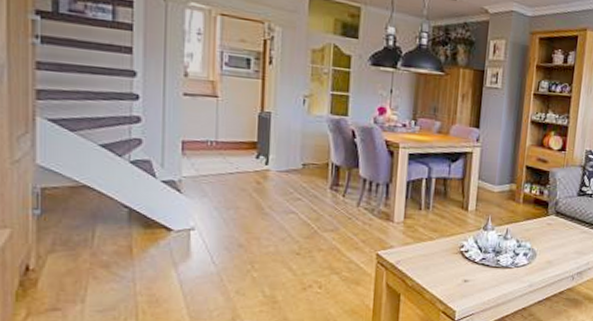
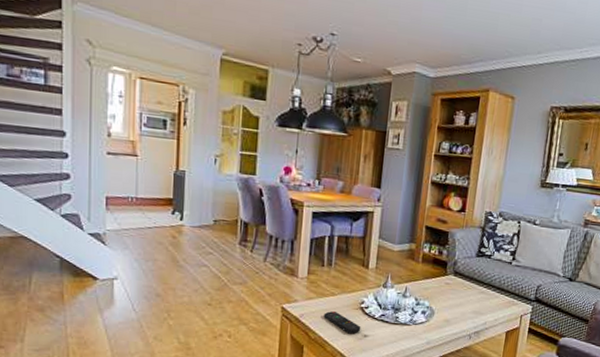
remote control: none [421,257,461,280] -> present [323,311,361,334]

